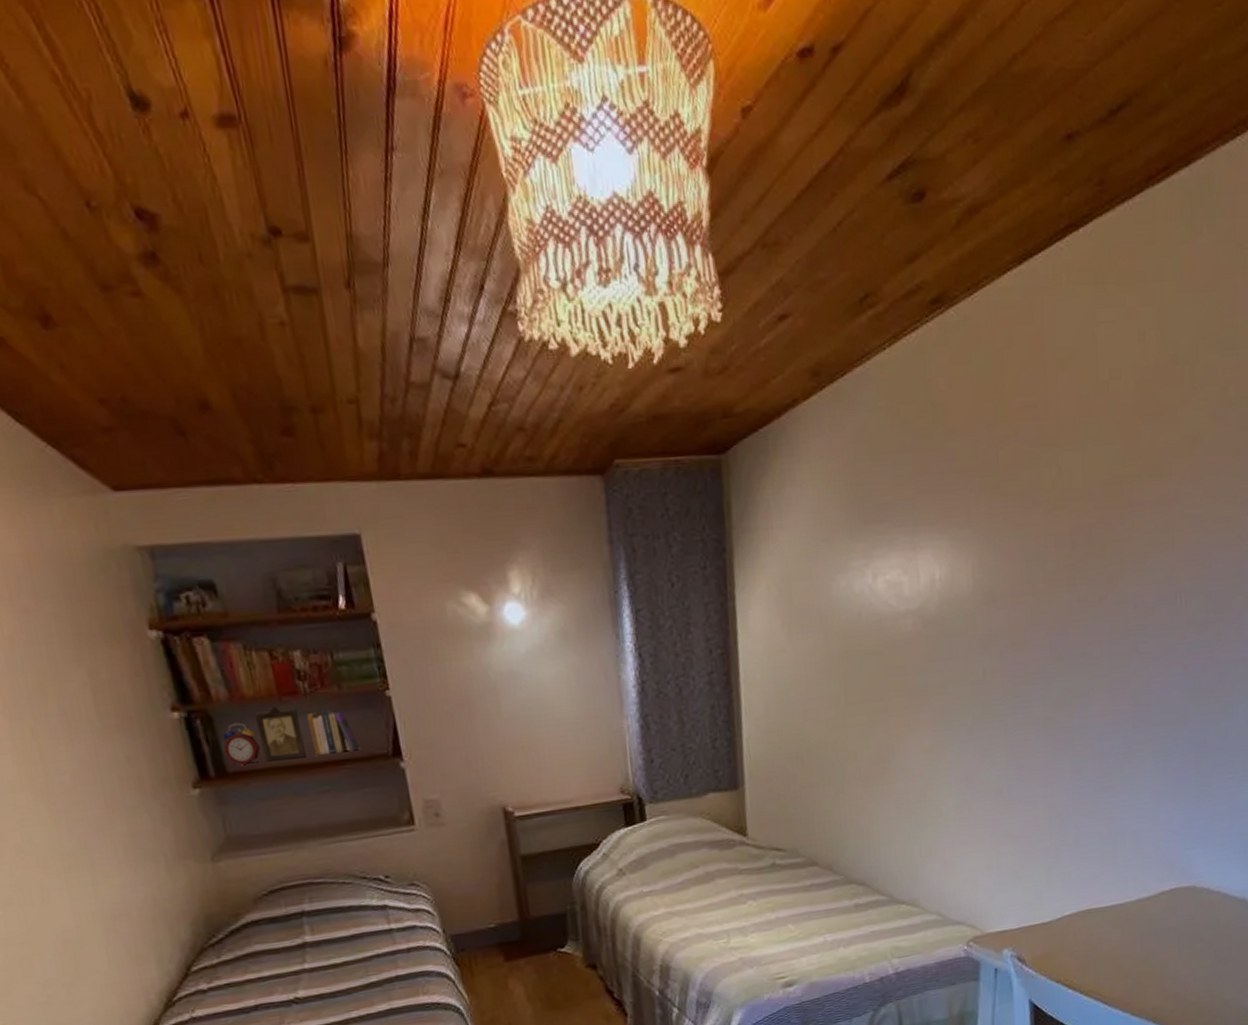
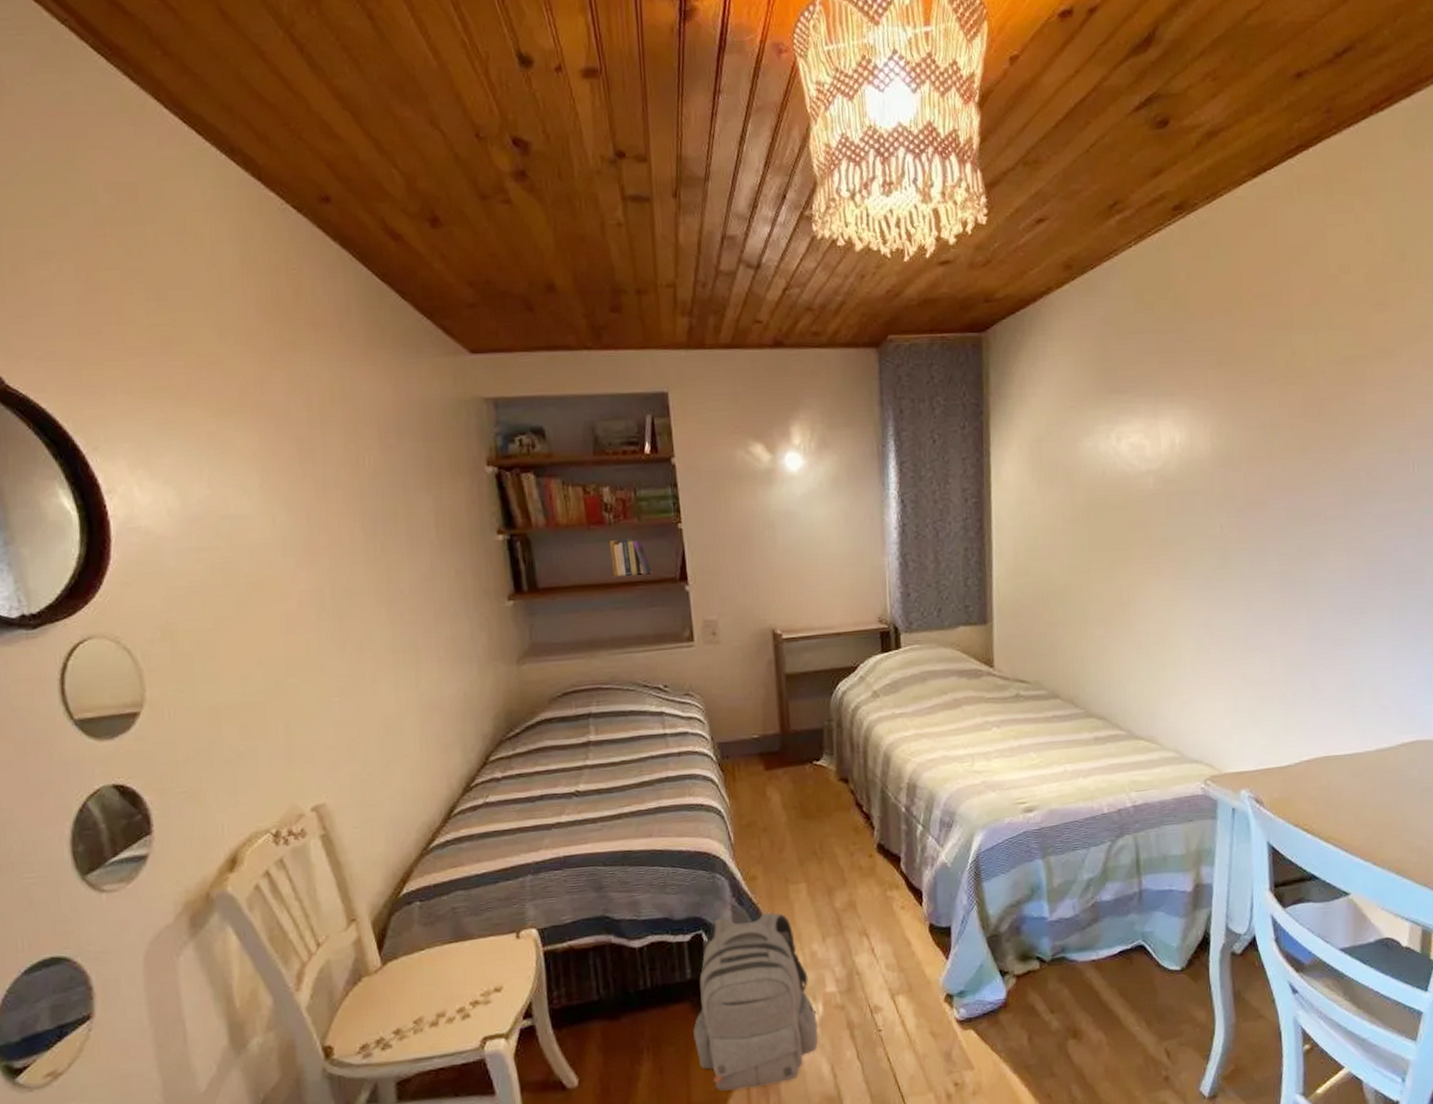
alarm clock: present [223,722,261,766] -> none [537,545,568,583]
photo frame: present [255,706,306,762] -> none [566,533,606,580]

